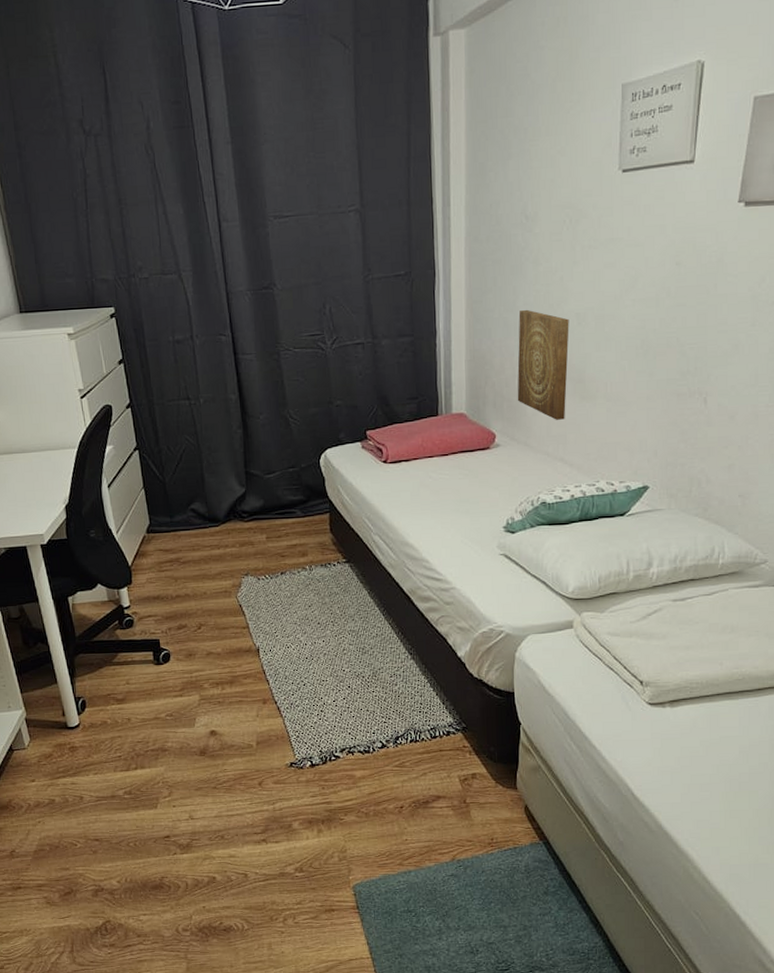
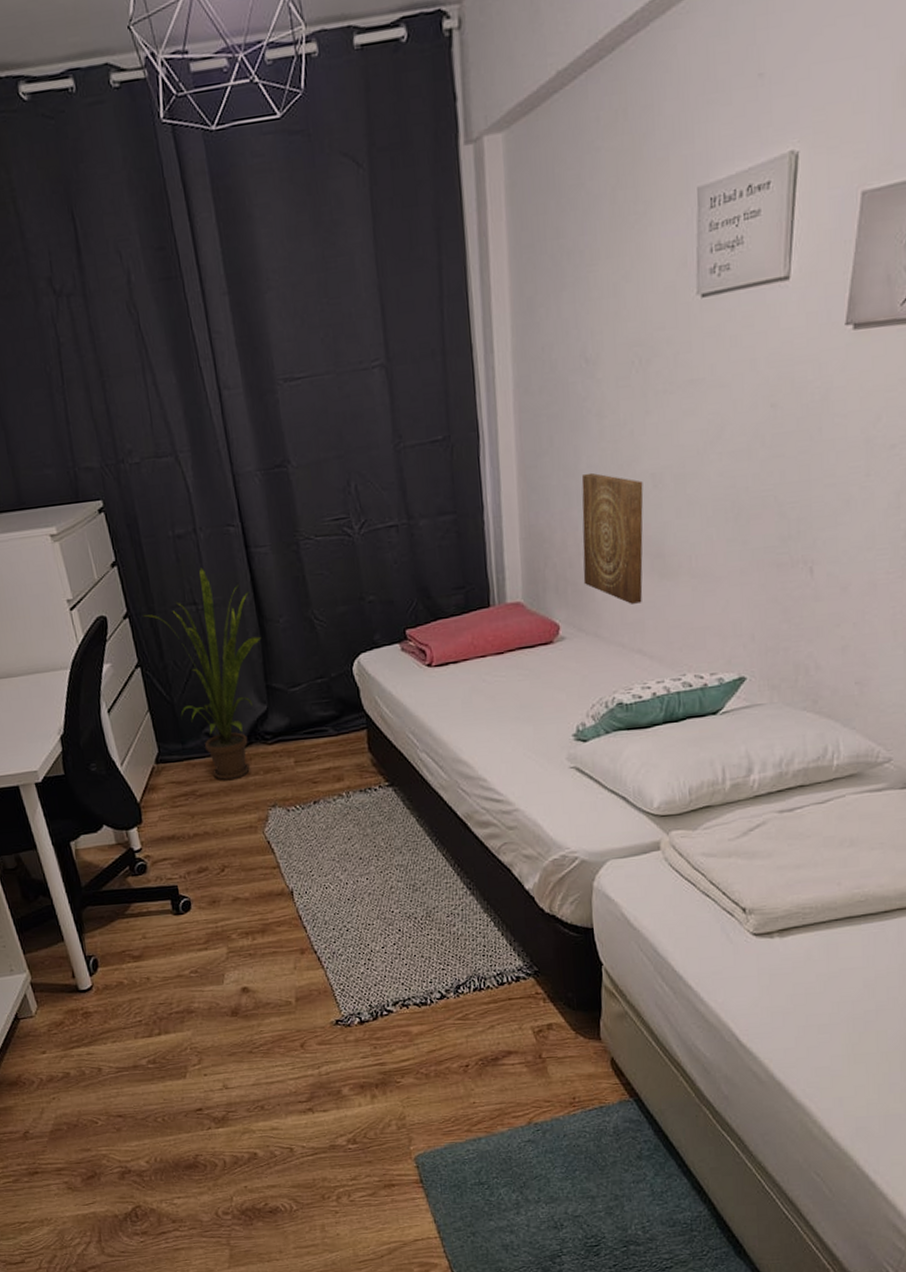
house plant: none [143,369,244,551] -> present [142,568,262,781]

